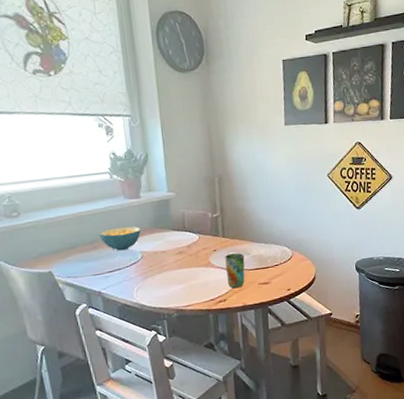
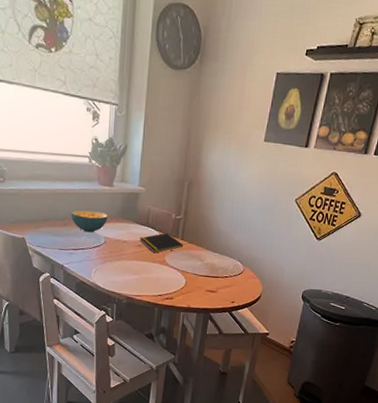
notepad: none [178,234,227,257] -> present [139,233,184,253]
cup: present [225,253,245,289] -> none [178,256,198,290]

